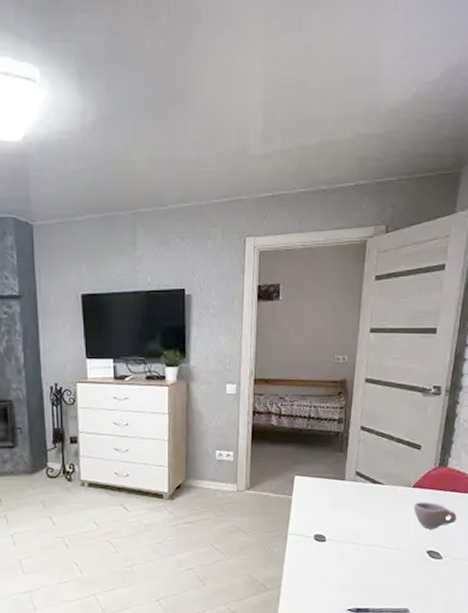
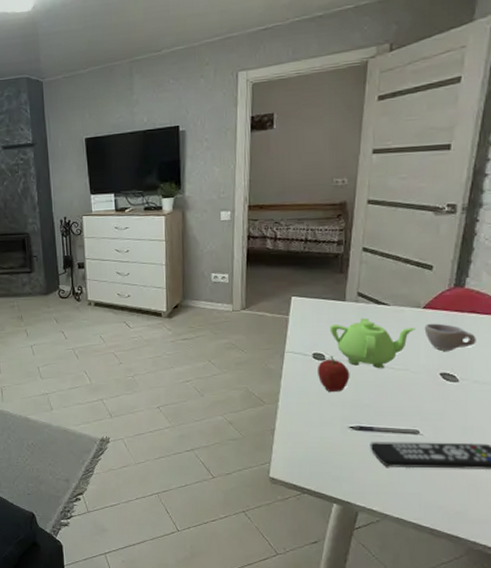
fruit: none [319,537,348,574] -> present [318,356,350,392]
teapot: none [330,497,406,549] -> present [329,317,415,369]

